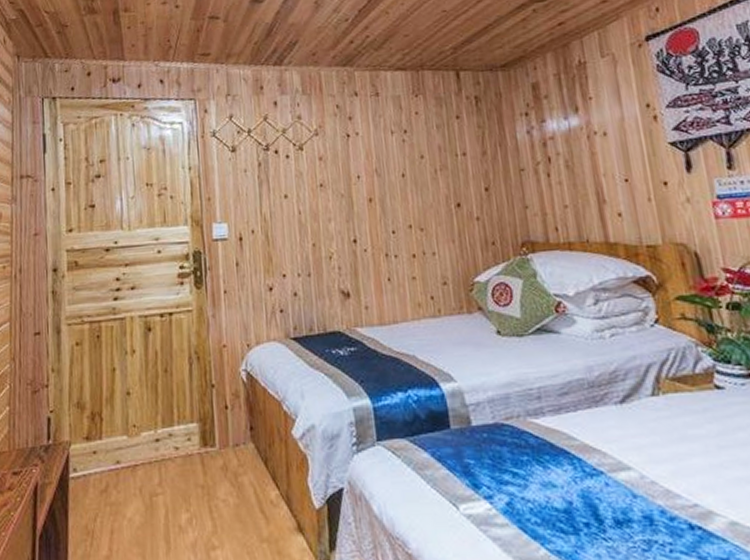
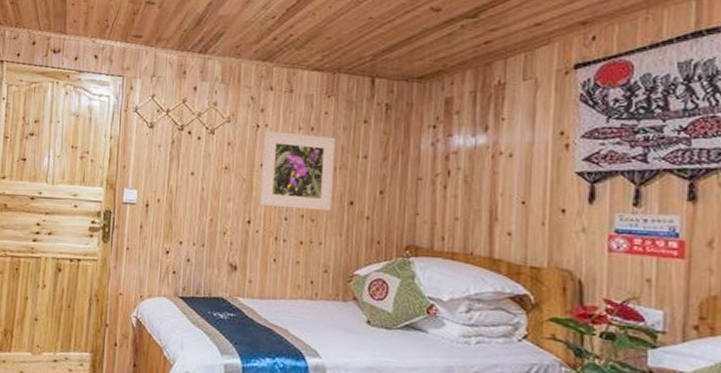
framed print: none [357,137,439,221] -> present [260,130,336,212]

